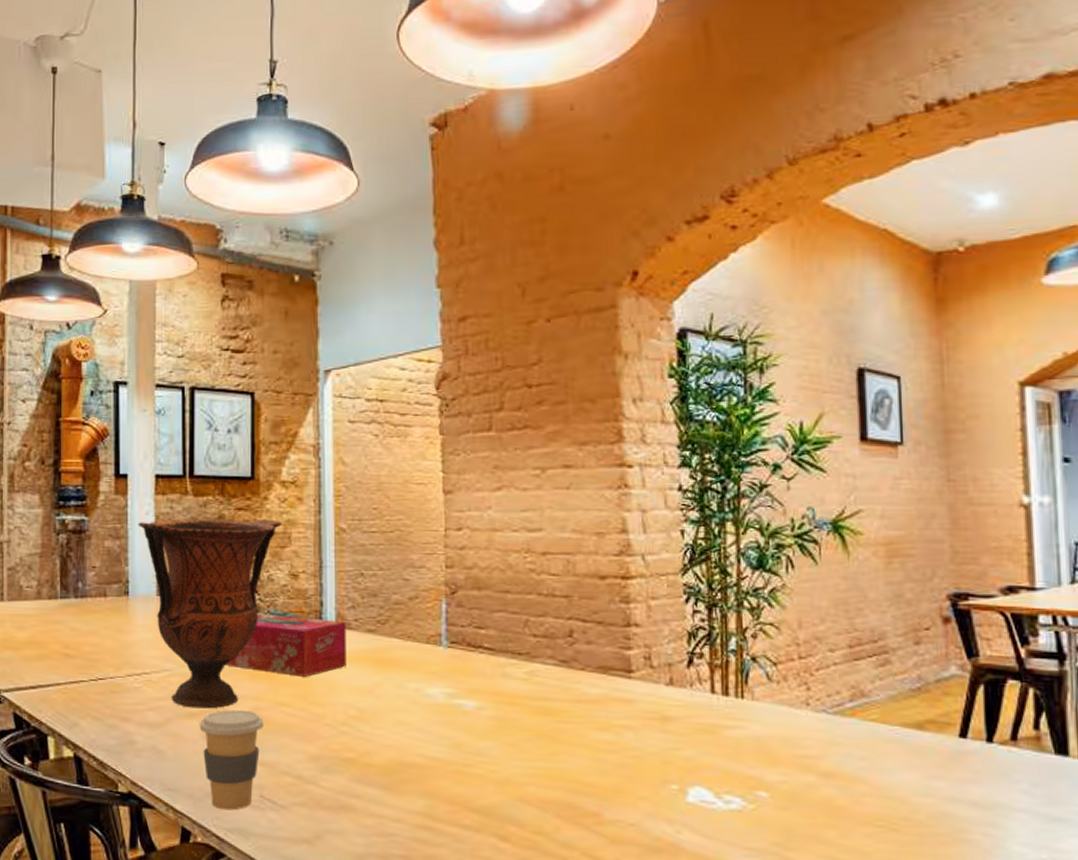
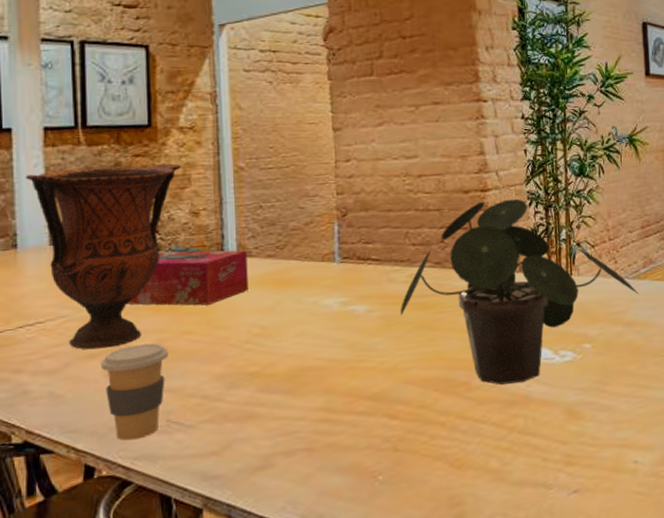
potted plant: none [515,591,842,826] -> present [400,199,639,385]

